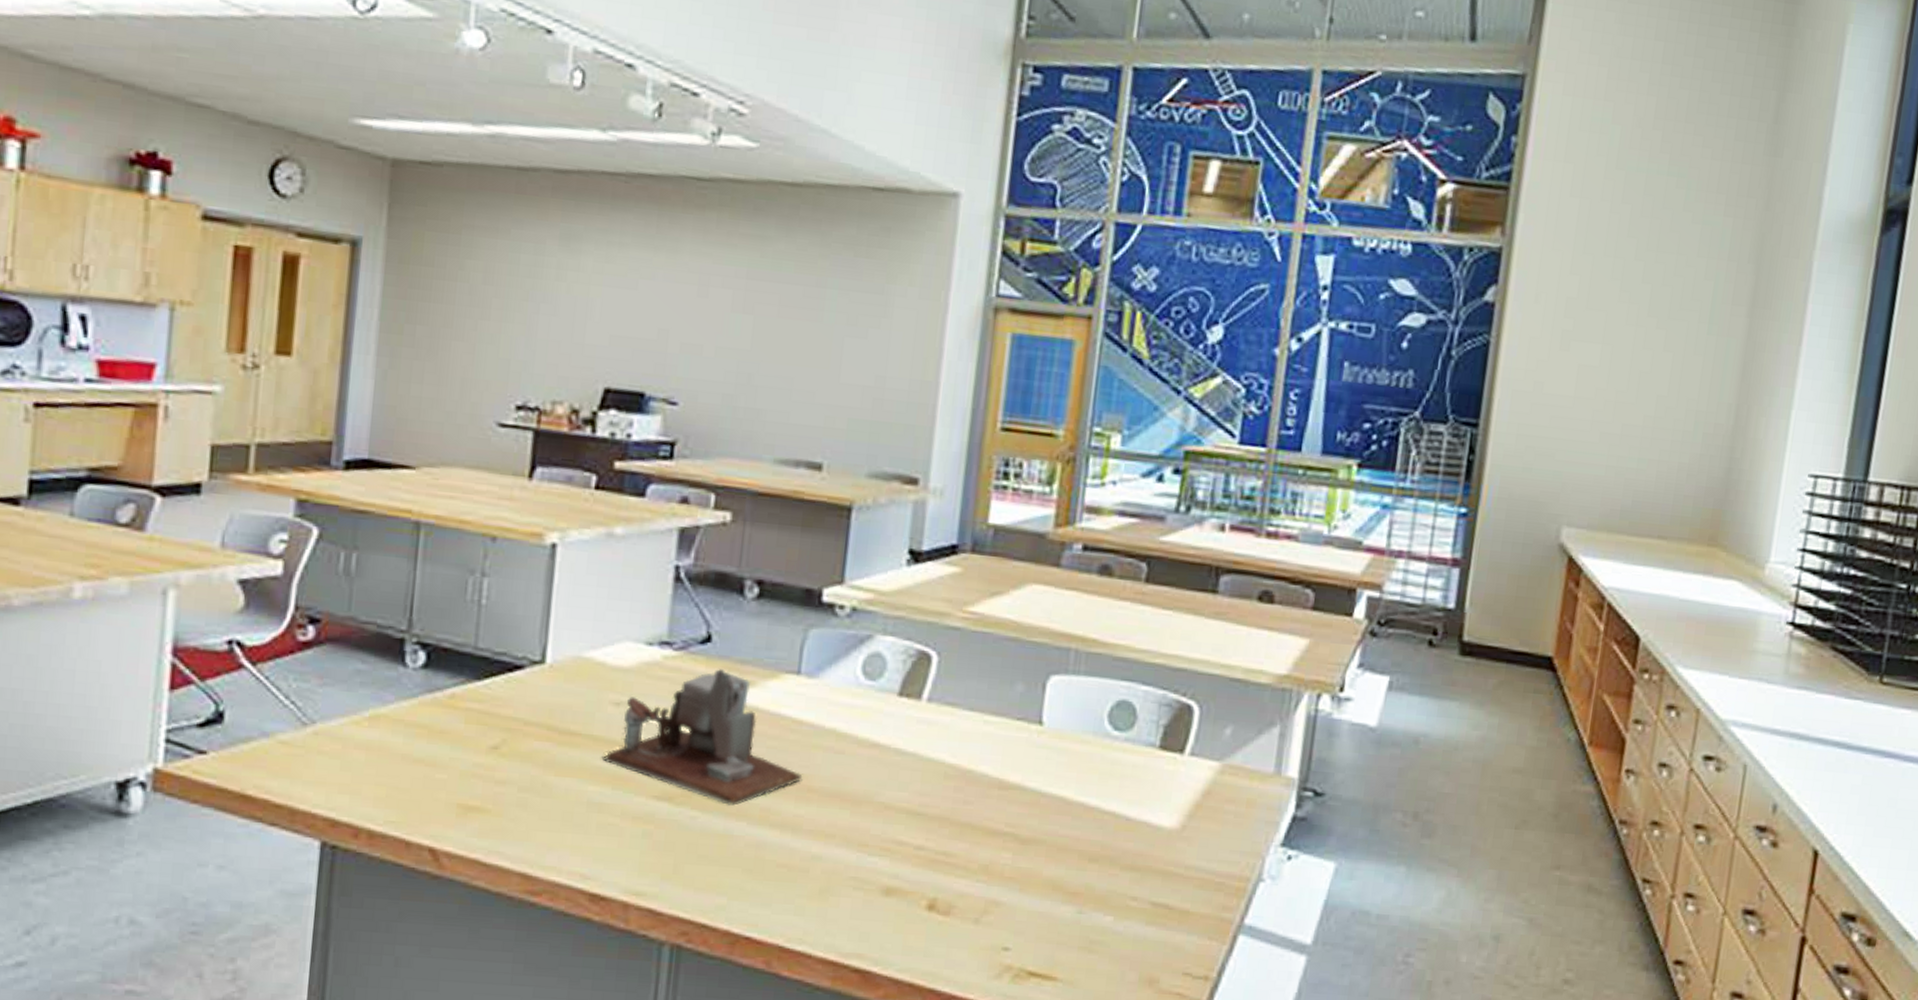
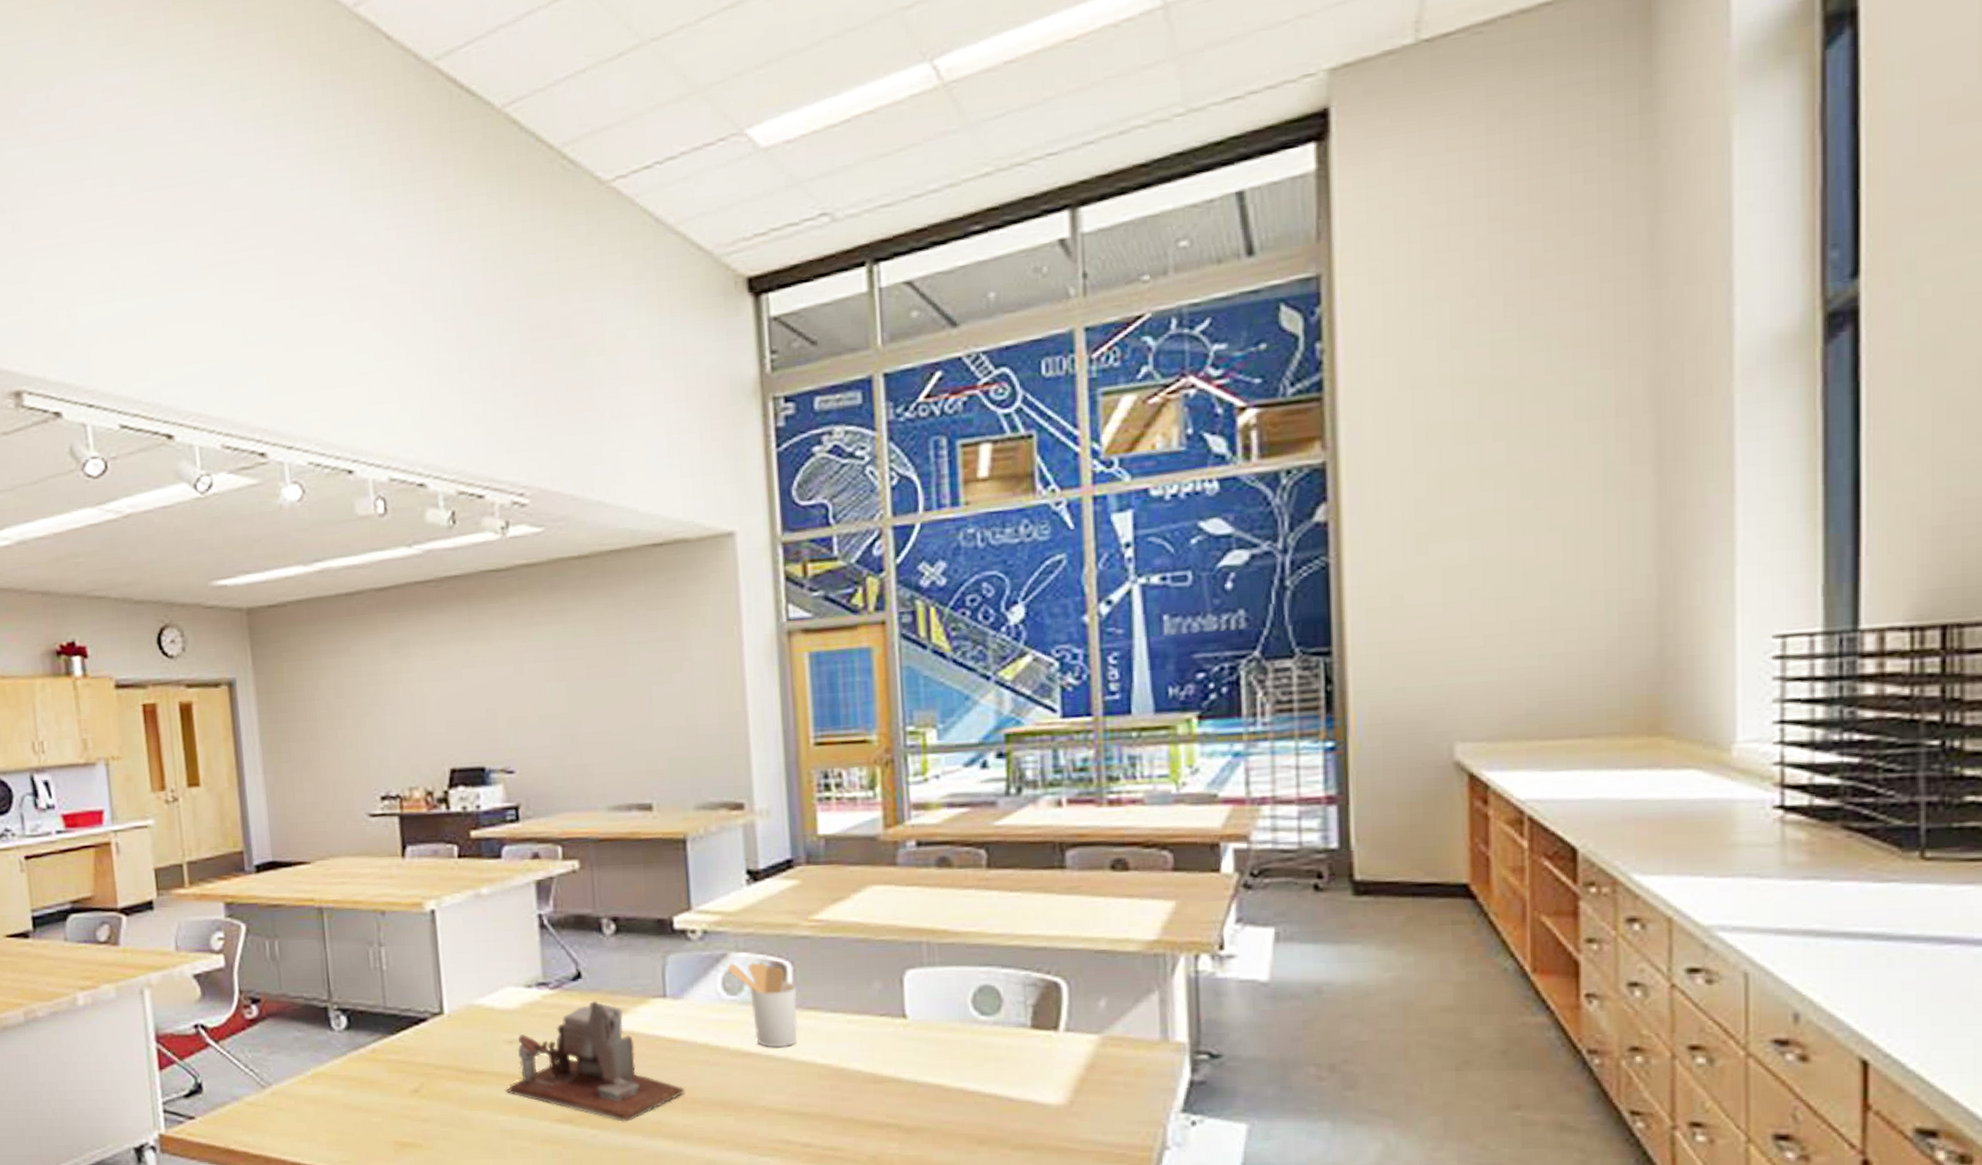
utensil holder: none [870,646,938,743] -> present [727,962,798,1048]

